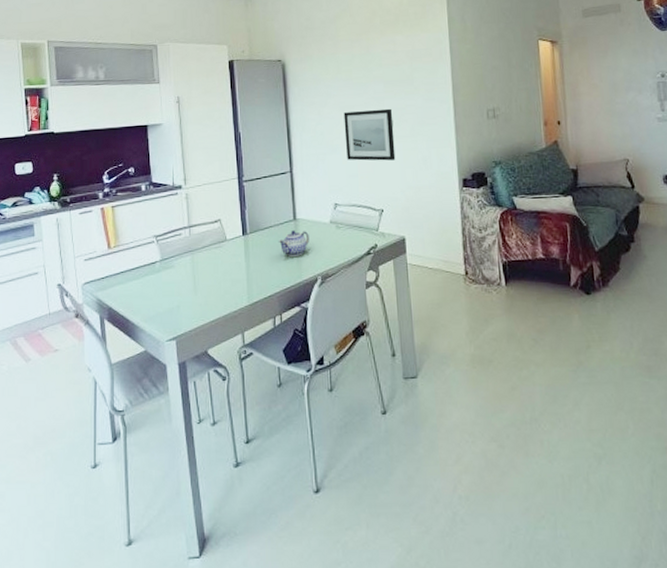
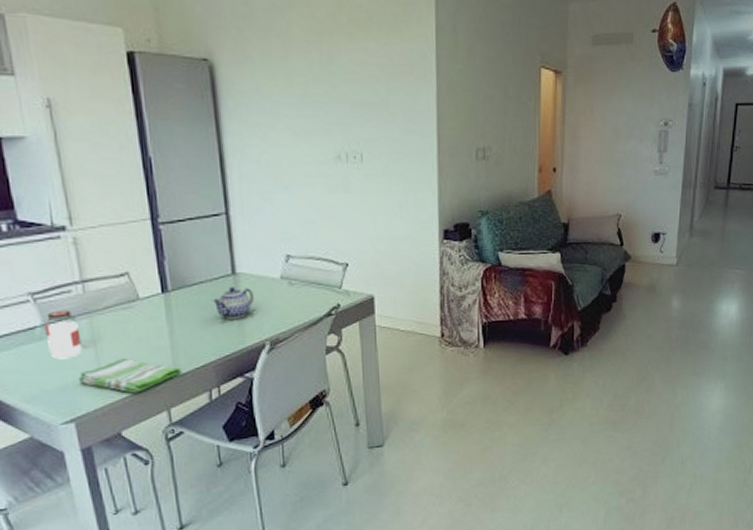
jar: none [162,249,185,288] -> present [44,310,82,360]
dish towel: none [181,287,253,318] -> present [78,357,181,393]
wall art: present [343,108,396,161] -> none [297,138,365,205]

